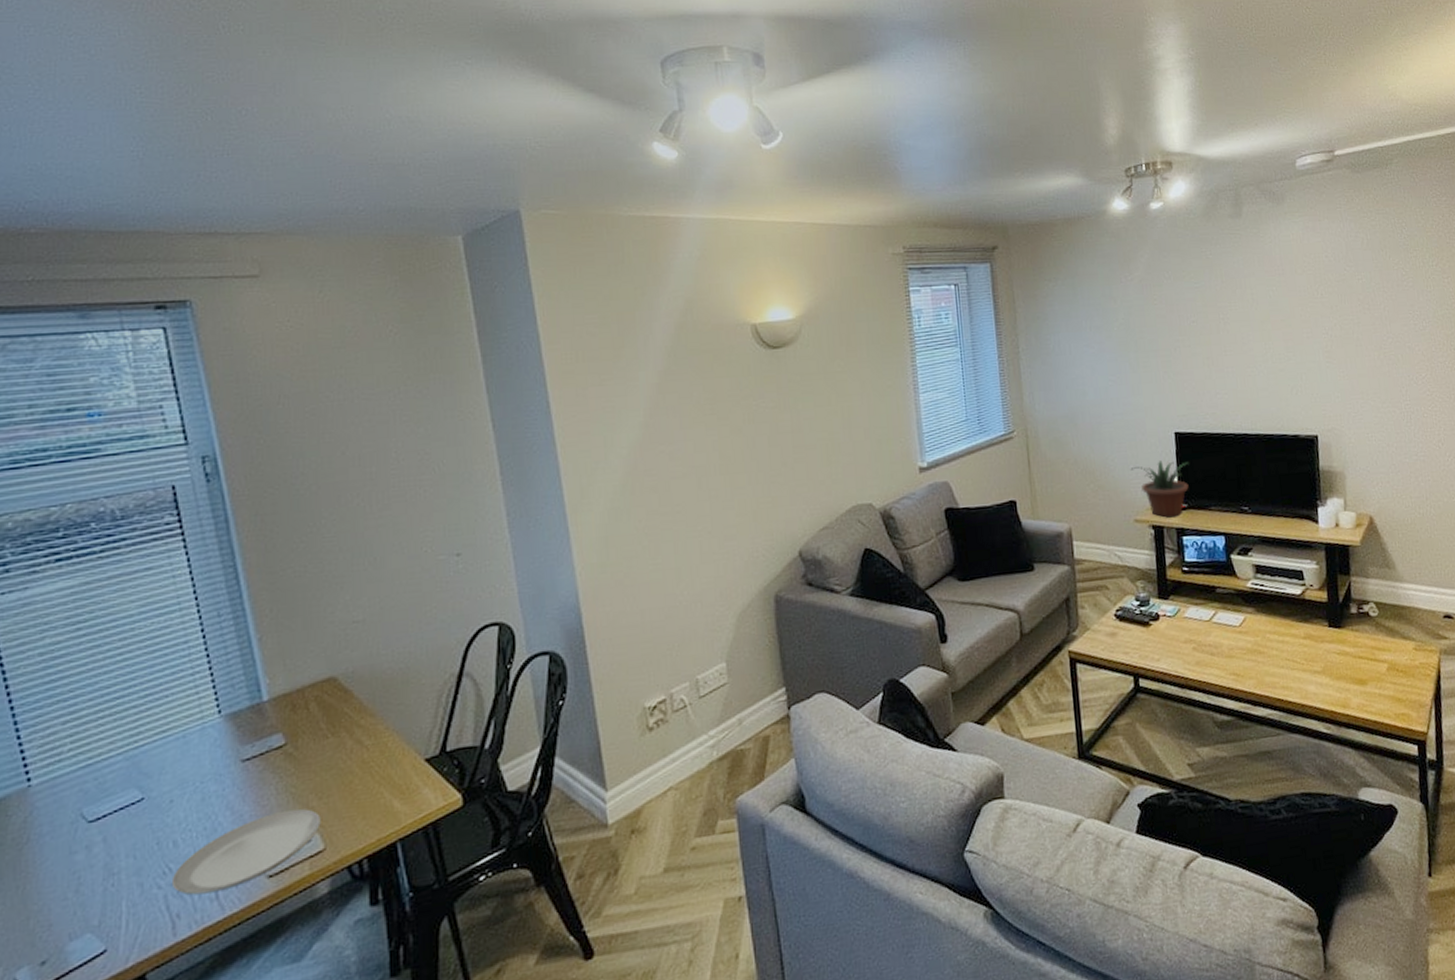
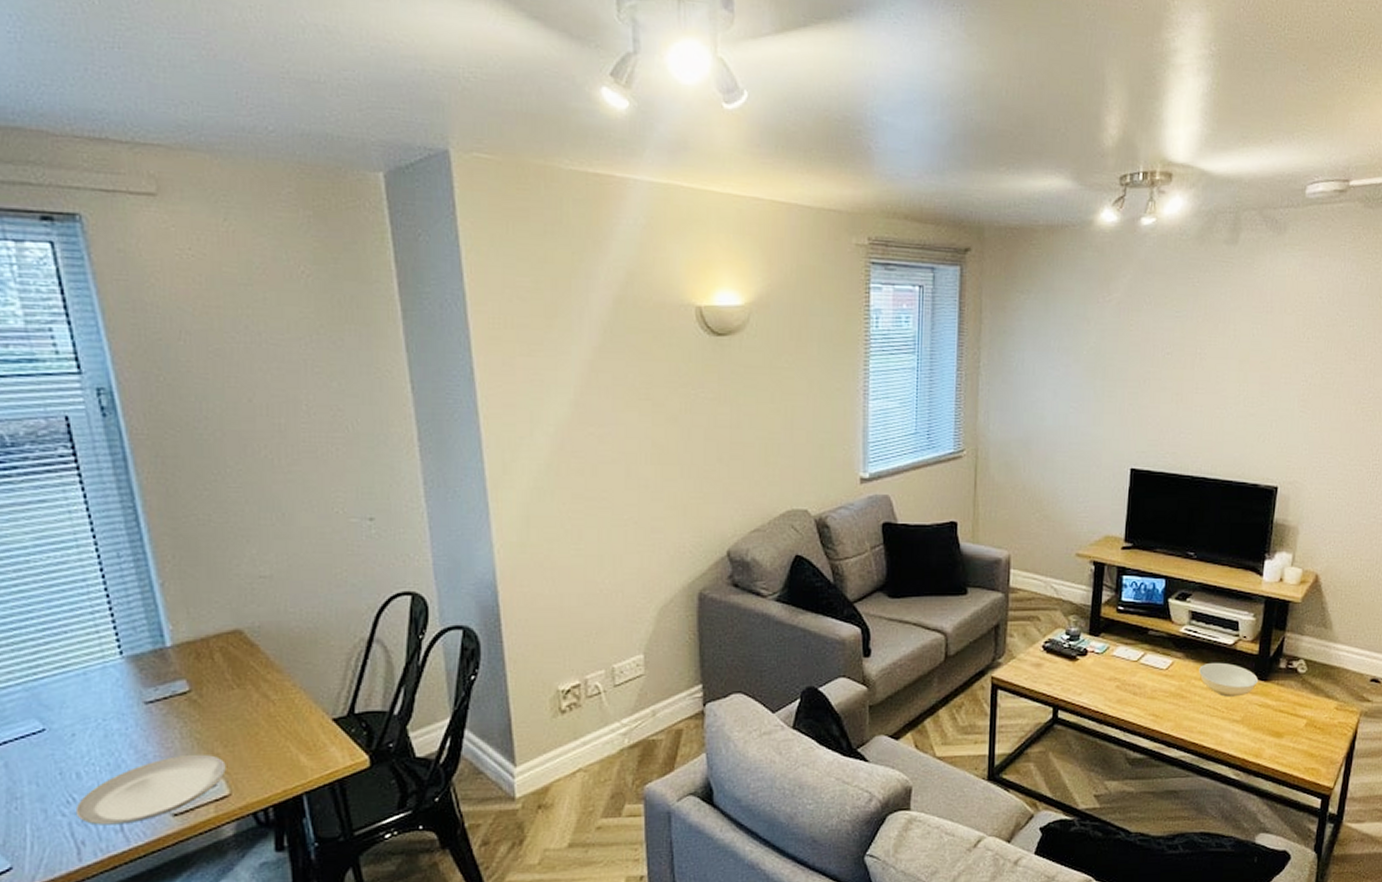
potted plant: present [1130,461,1189,518] -> none [1079,496,1141,555]
bowl: none [1272,613,1332,648] -> present [1199,662,1258,697]

